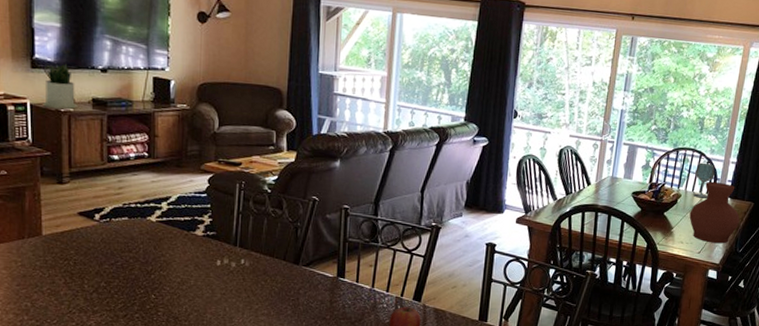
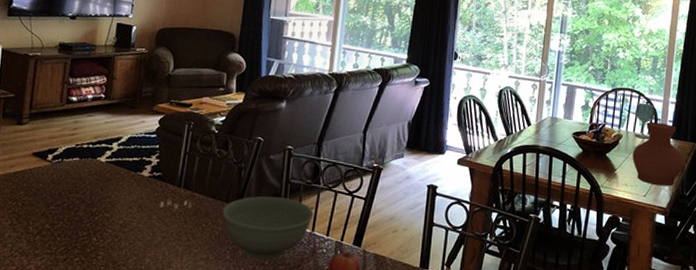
planter: present [43,63,78,110] -> none [13,11,46,54]
bowl: none [280,254,373,314] -> present [221,196,314,260]

